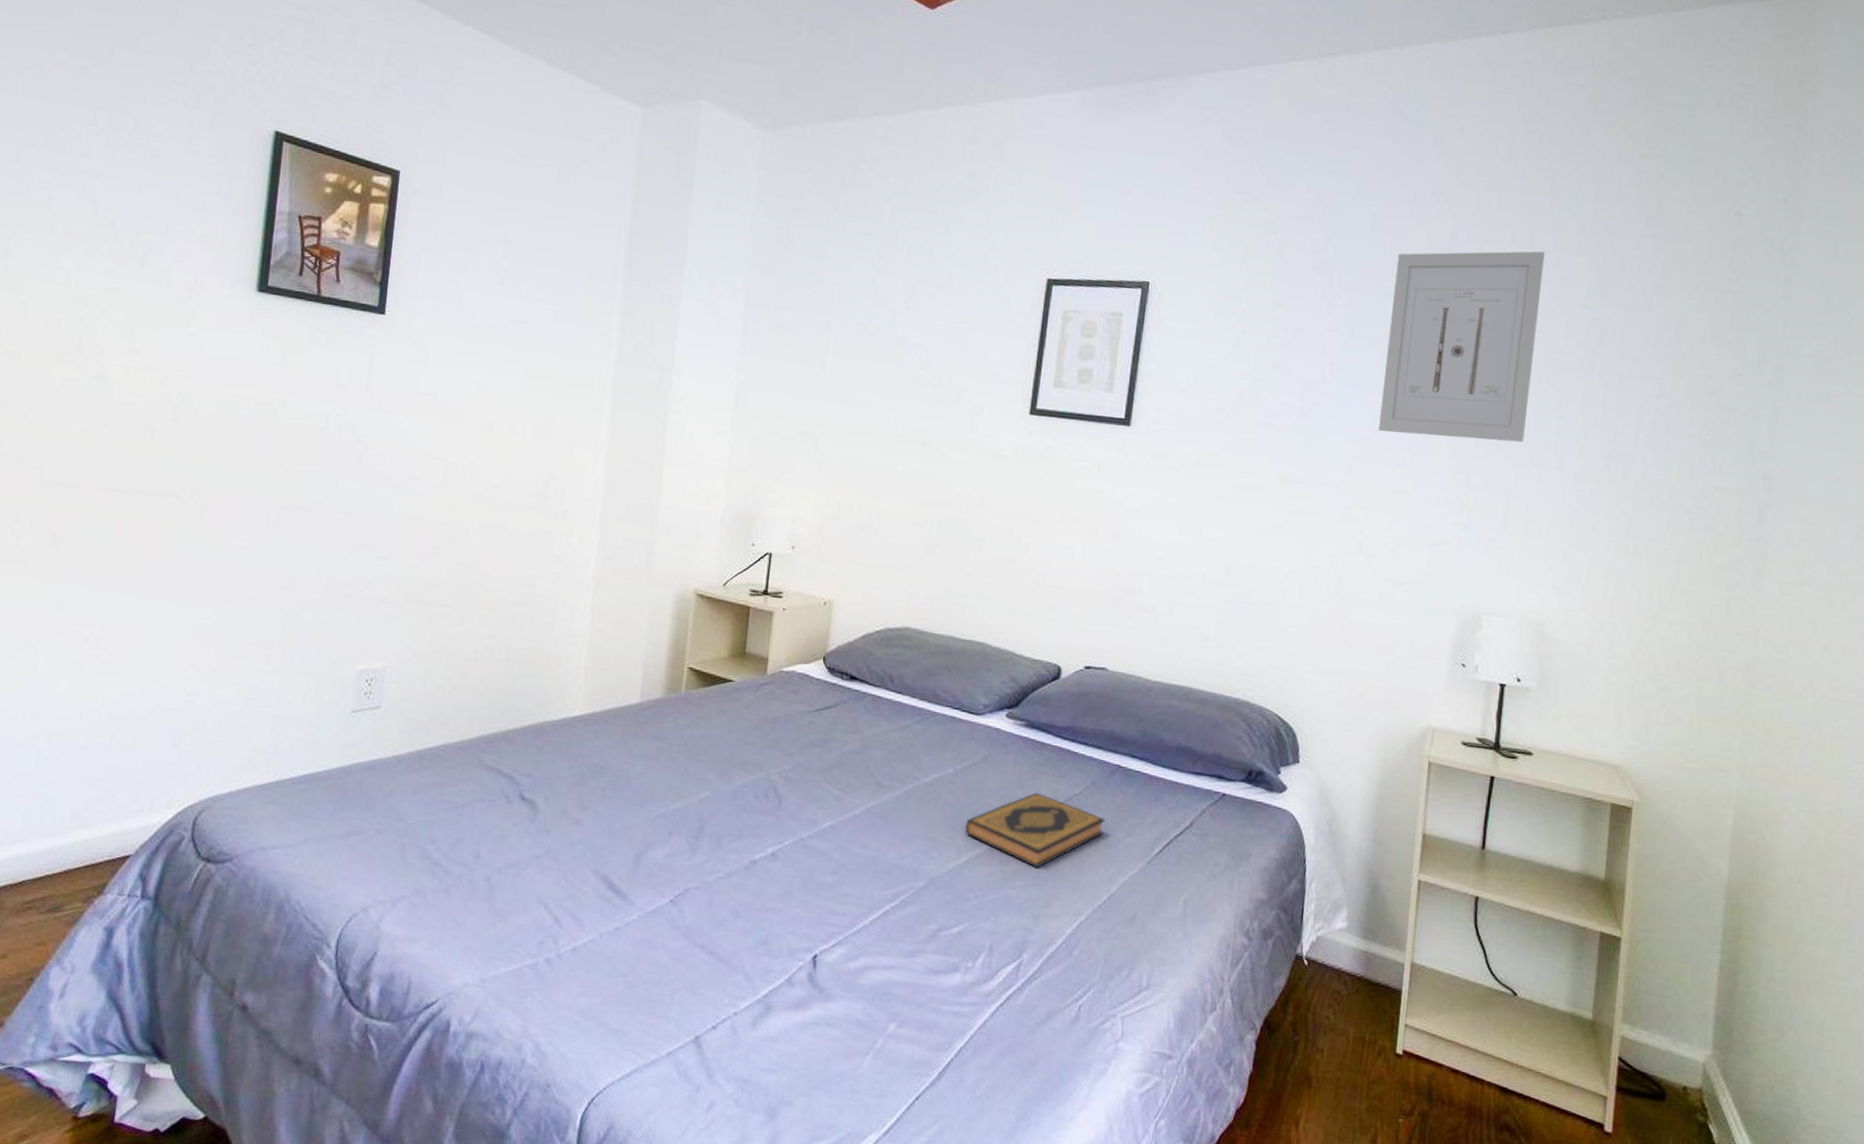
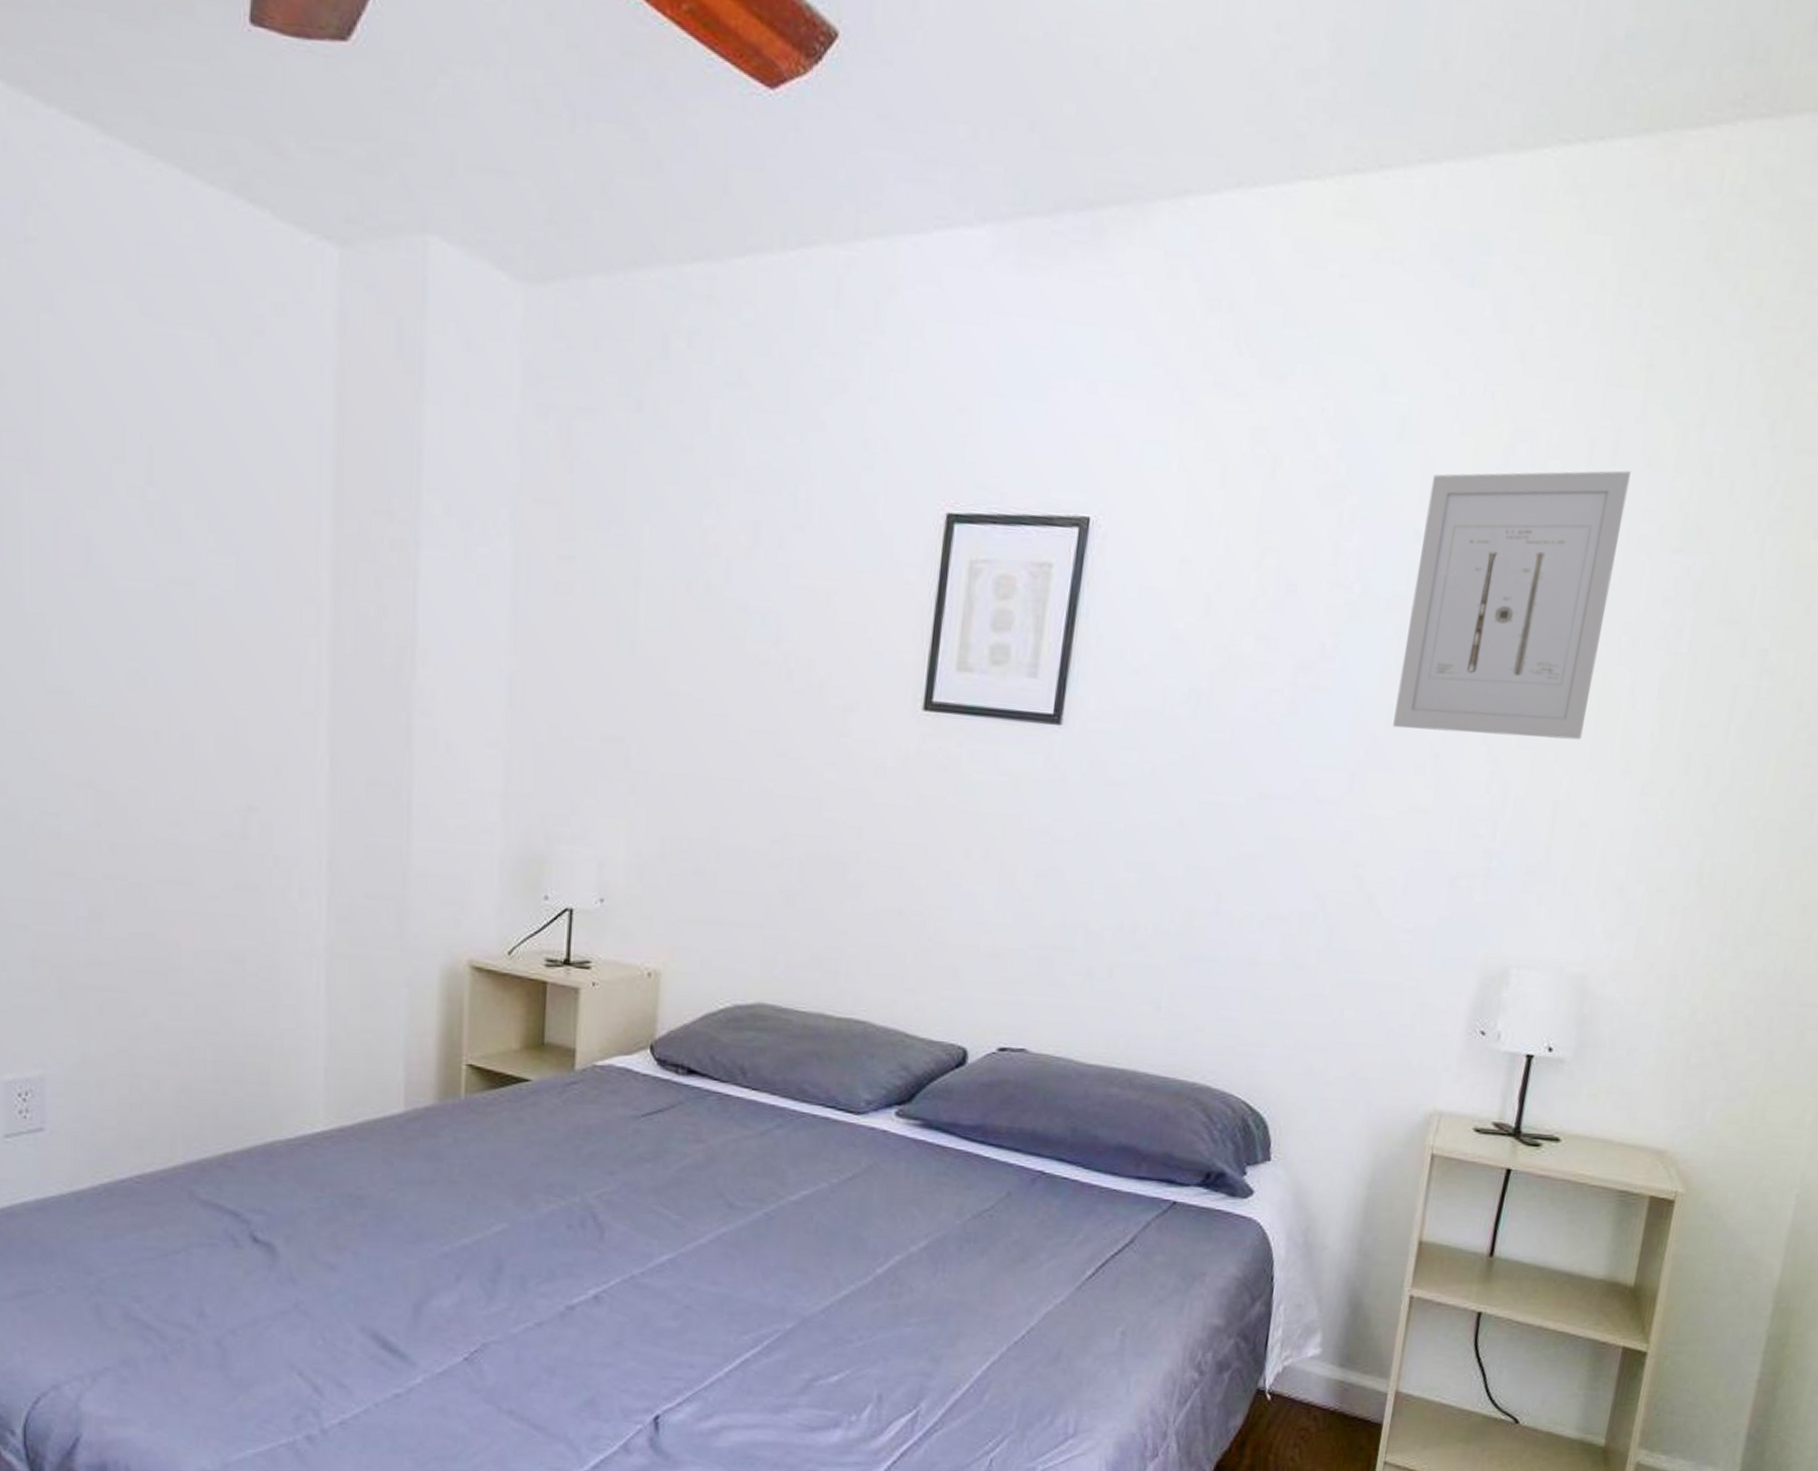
hardback book: present [964,792,1105,868] -> none [843,1208,1024,1301]

